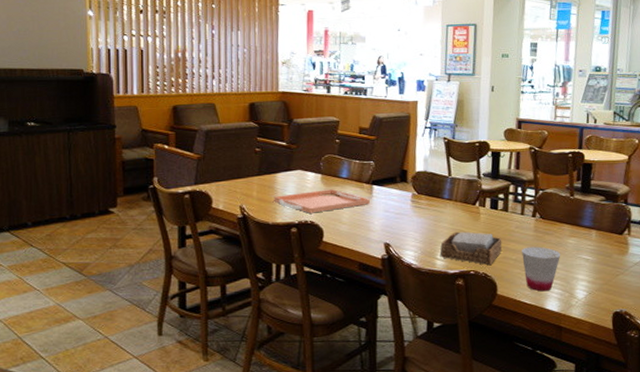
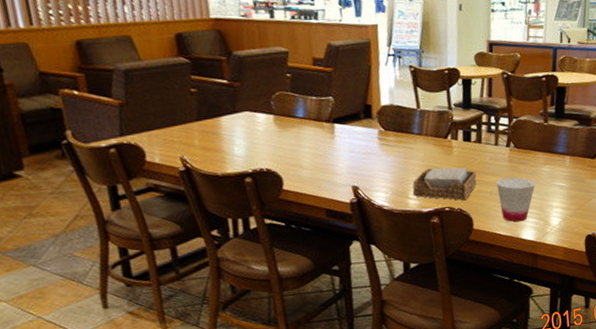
serving tray: present [274,189,370,213] -> none [220,131,332,160]

